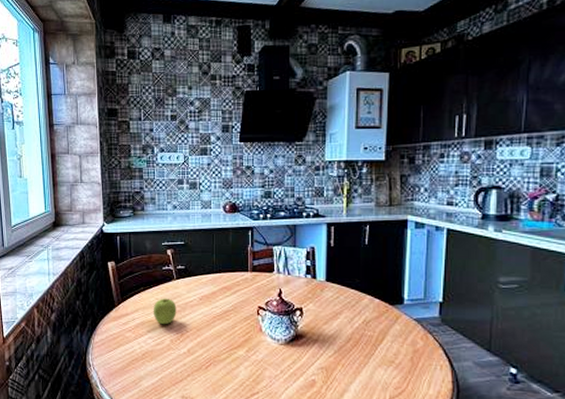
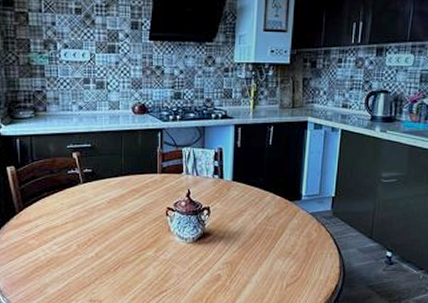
fruit: present [153,298,177,325] -> none [58,203,84,230]

